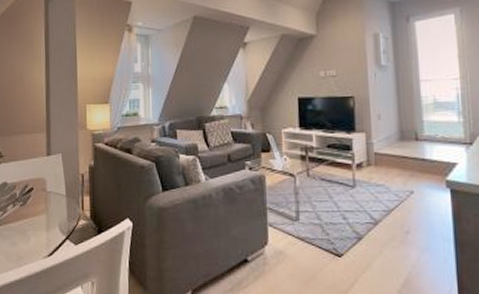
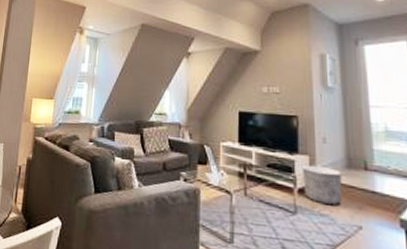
planter: none [360,142,396,175] -> present [303,166,343,205]

